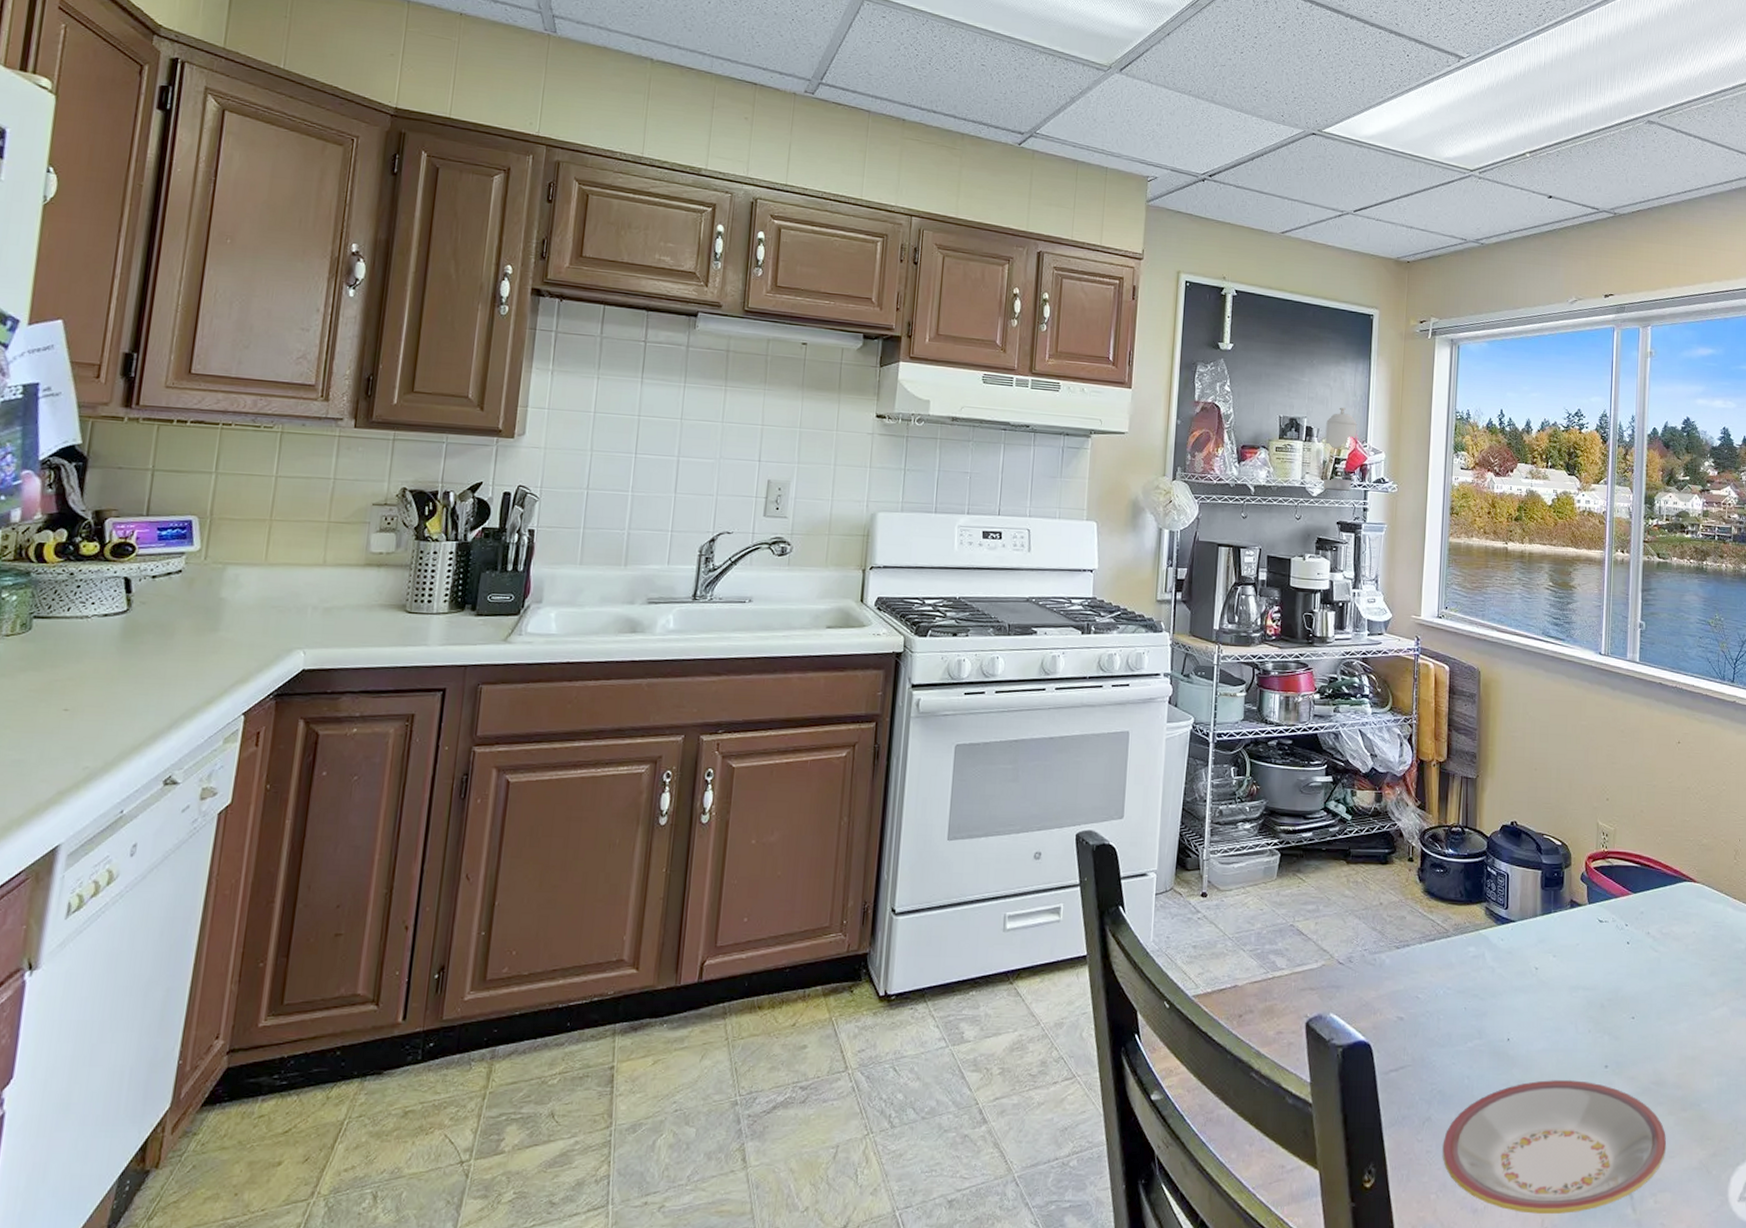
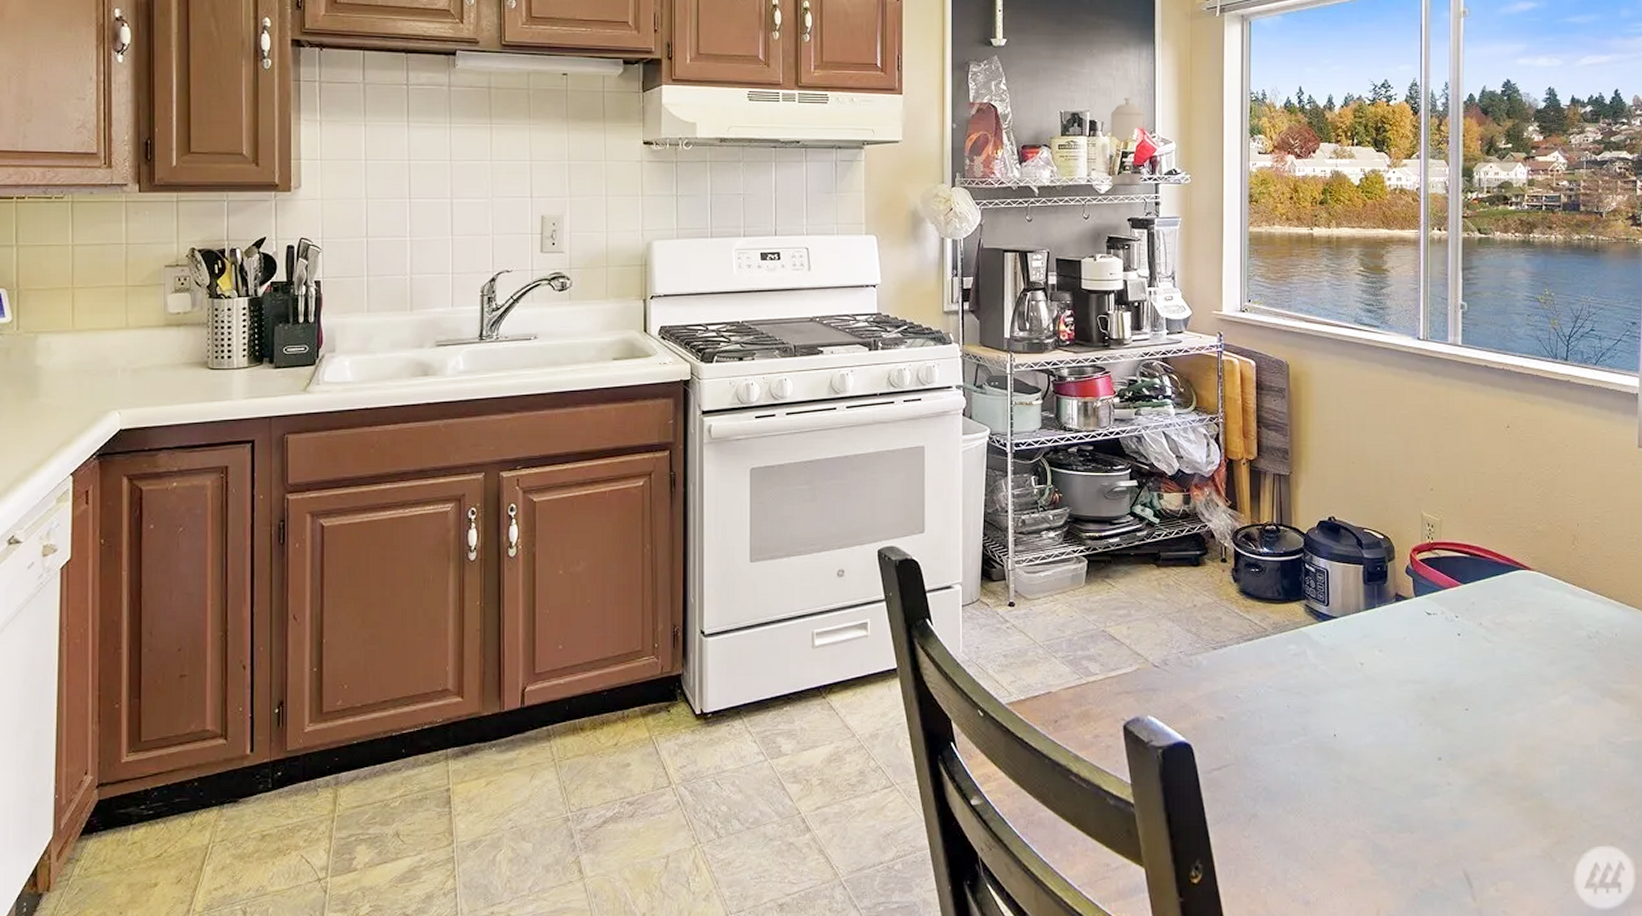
plate: present [1442,1080,1667,1214] -> none [1270,773,1507,905]

